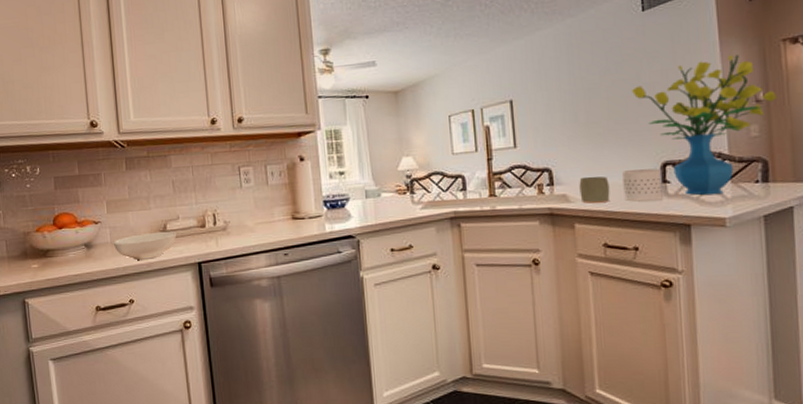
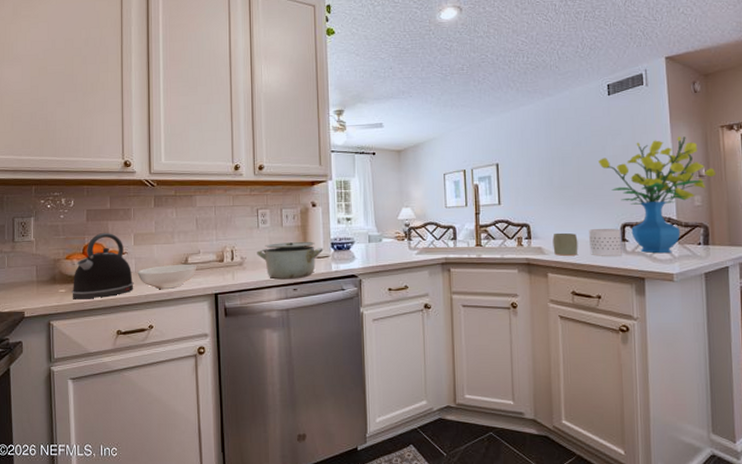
kettle: none [44,200,111,275] -> present [71,232,134,299]
saucepan: none [241,200,315,245] -> present [257,241,323,281]

